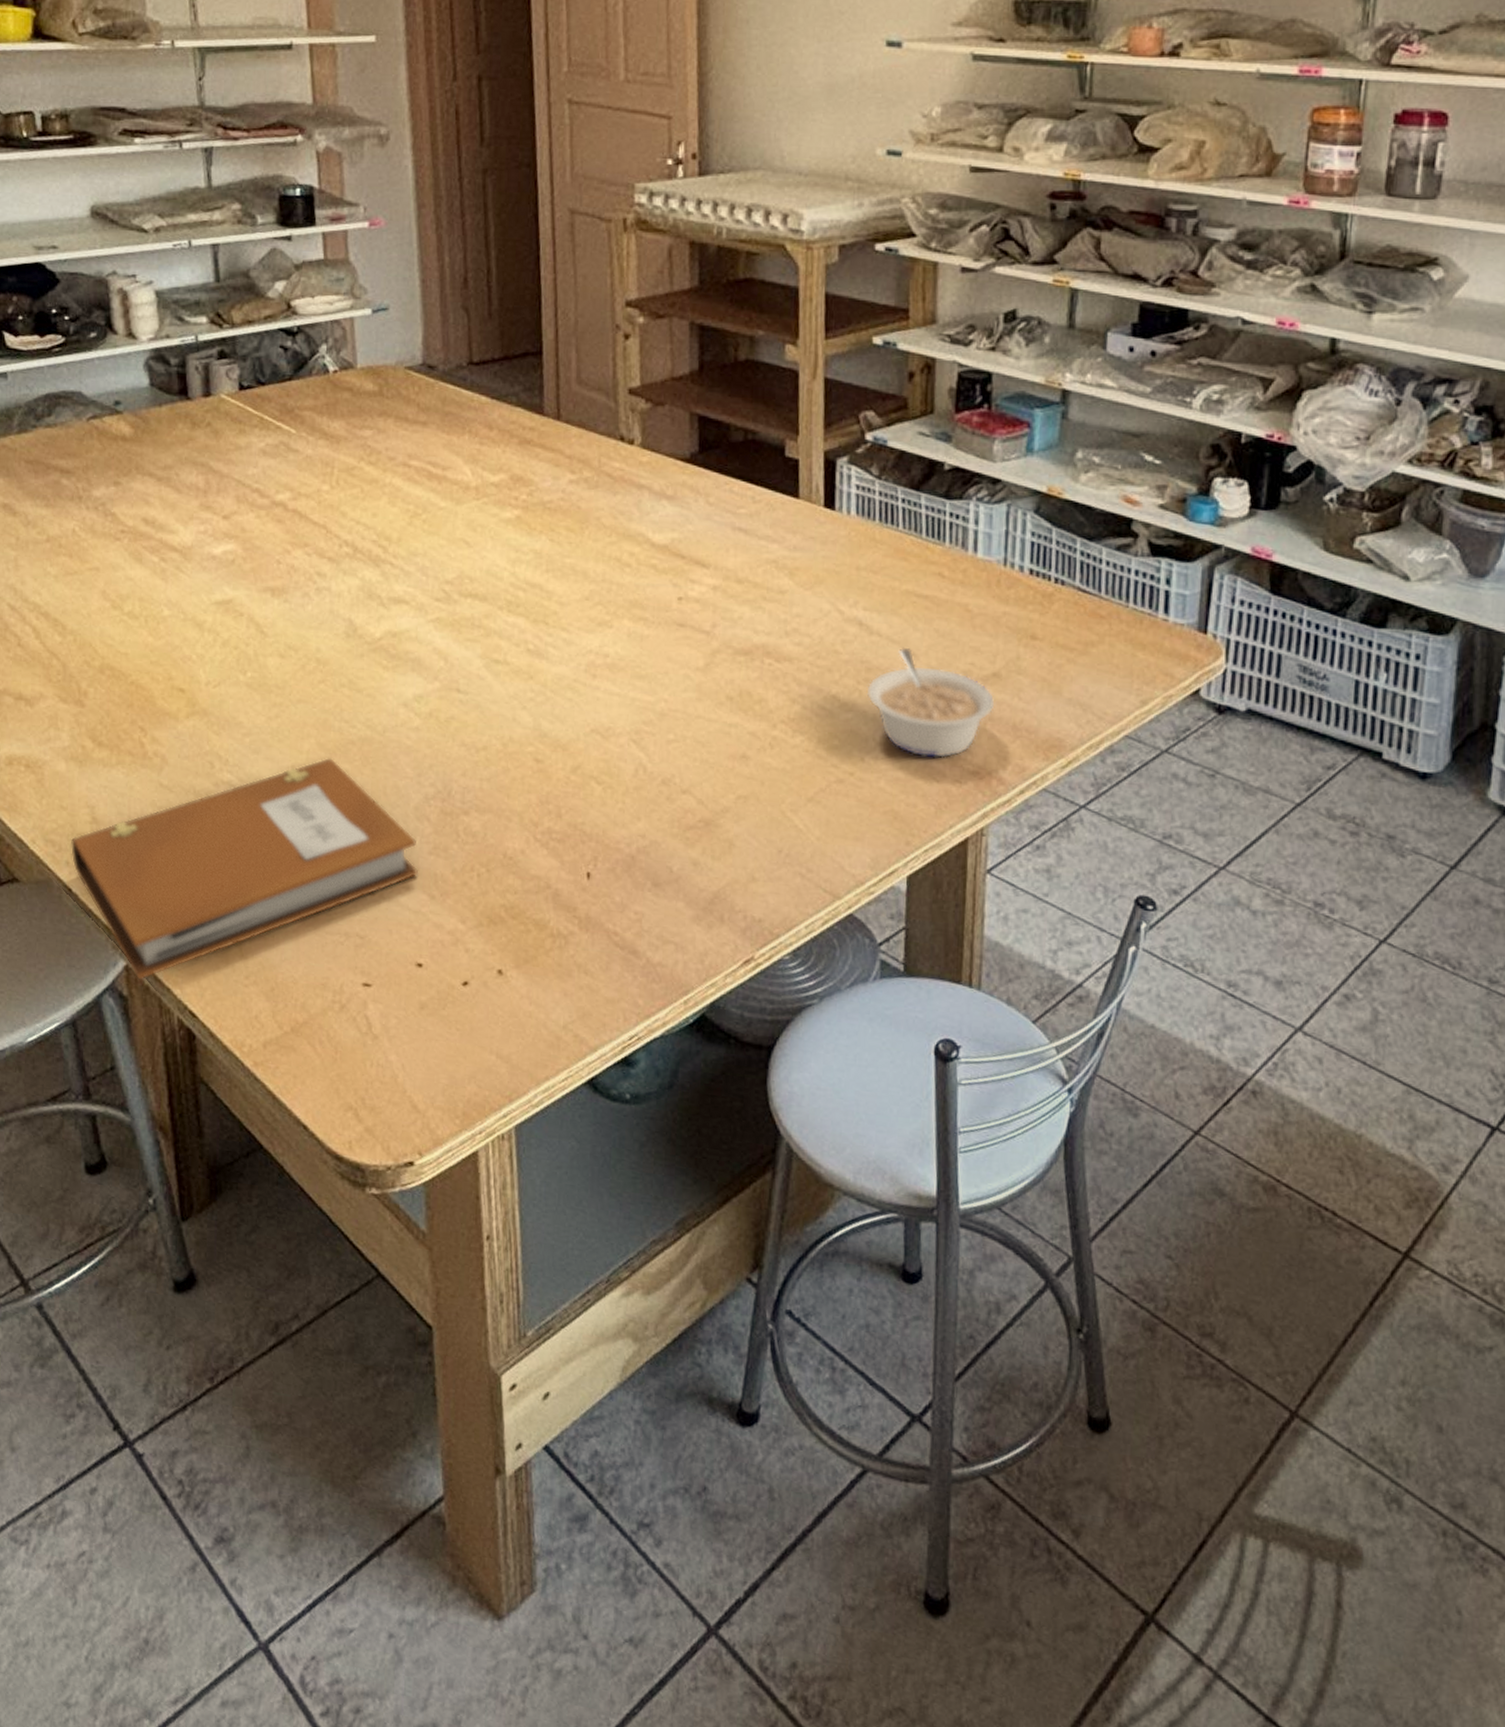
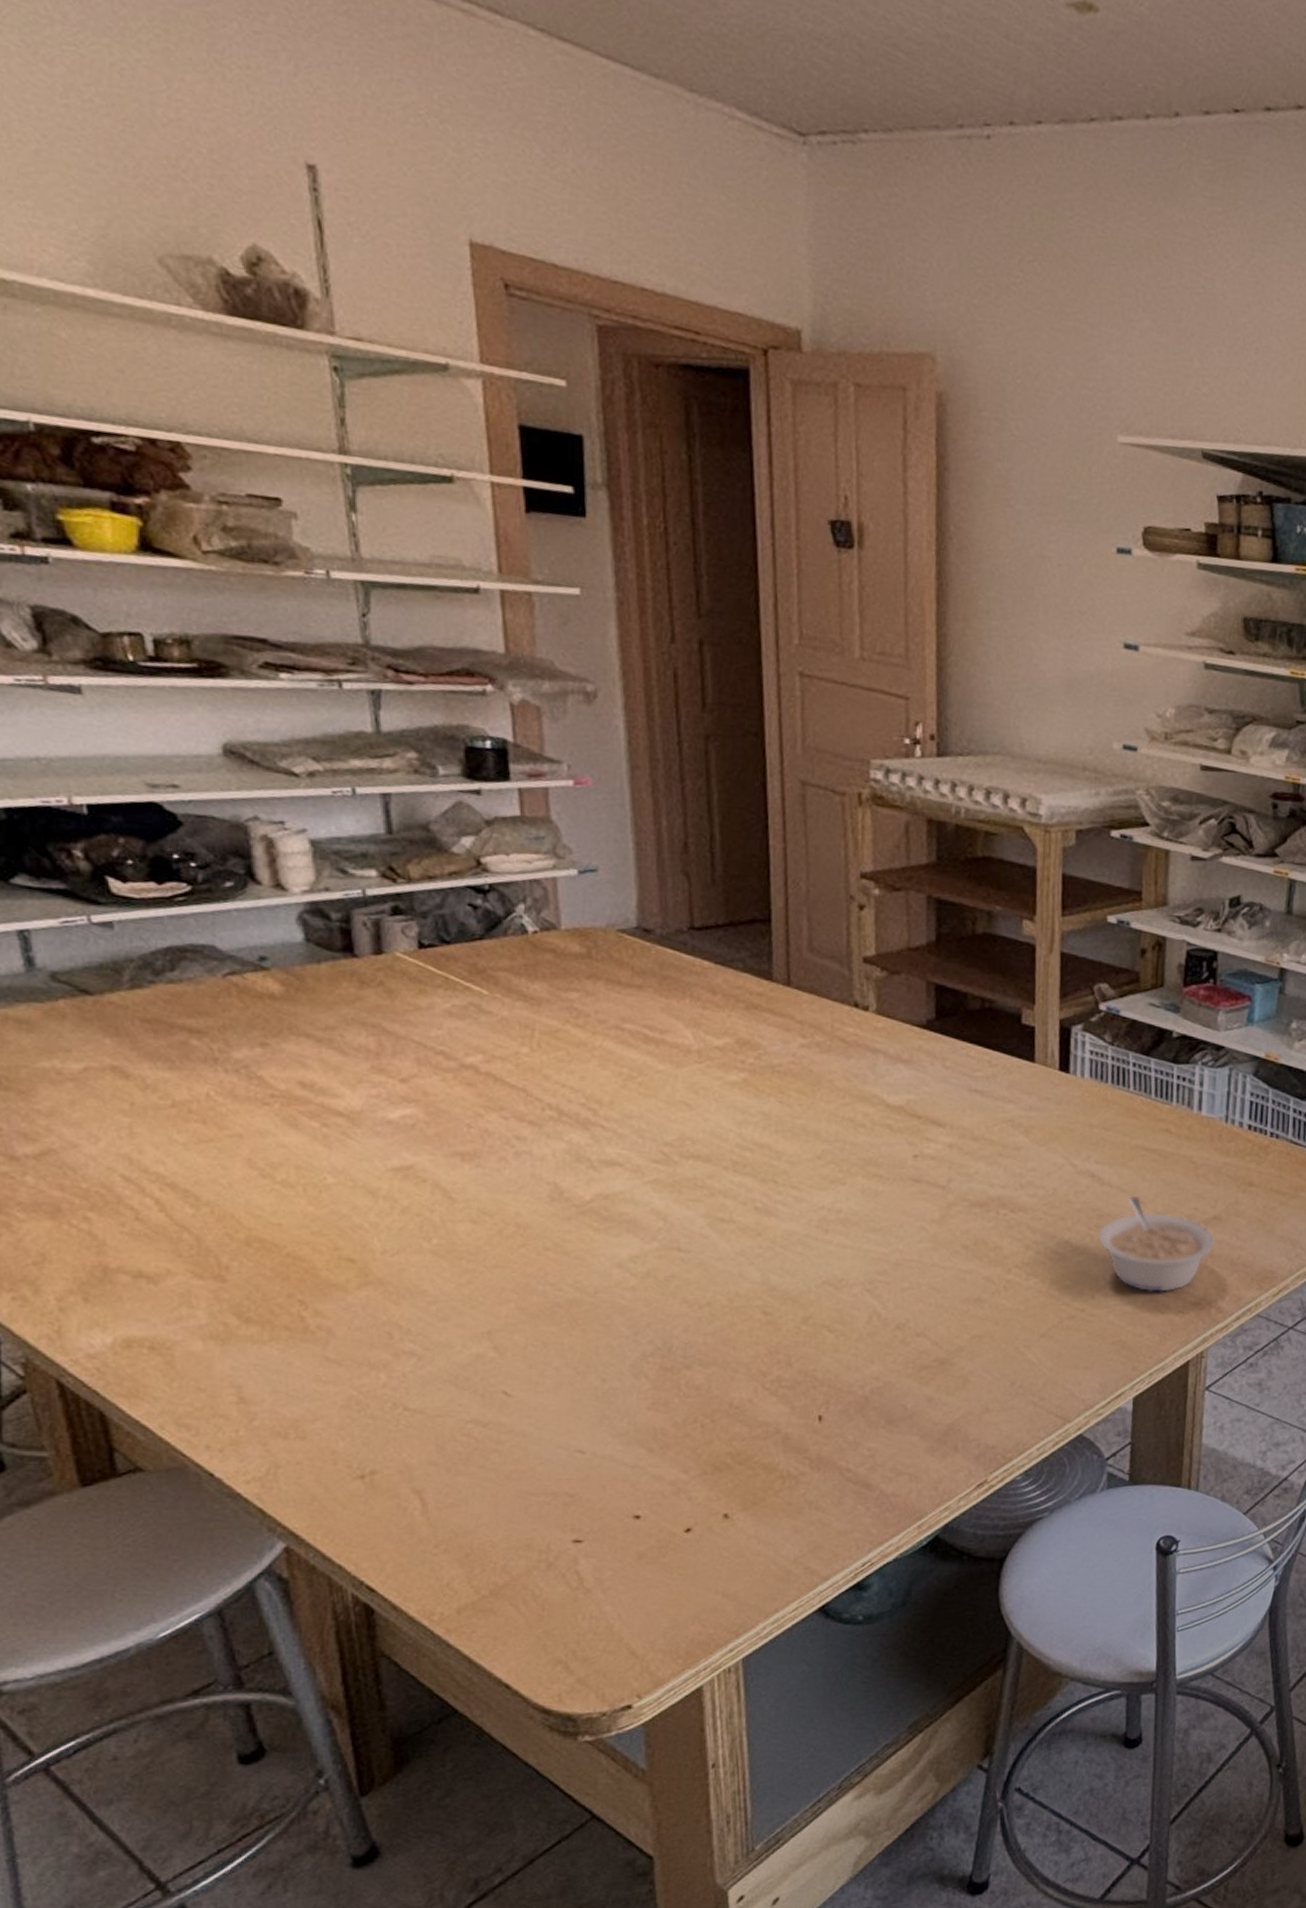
notebook: present [71,757,418,981] -> none [212,1321,635,1561]

